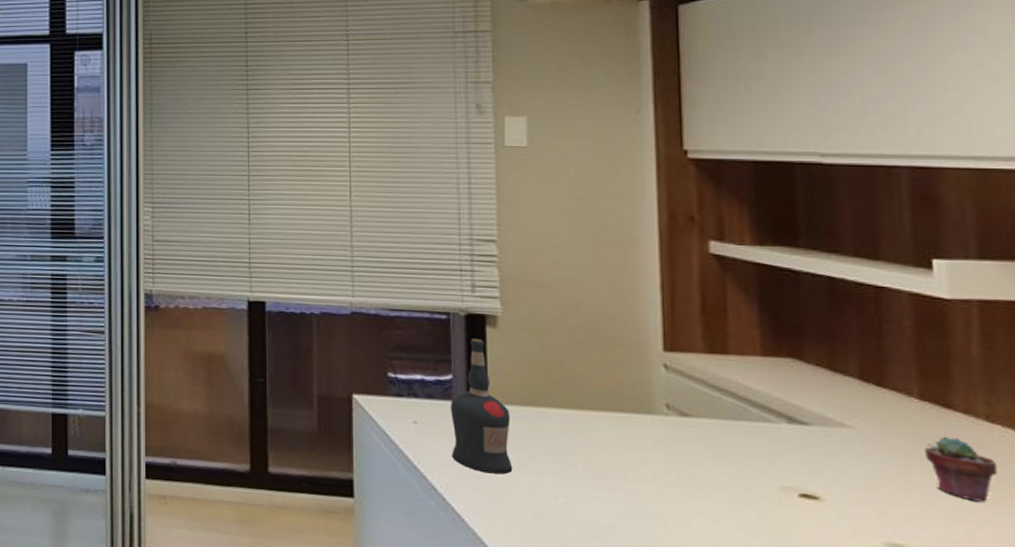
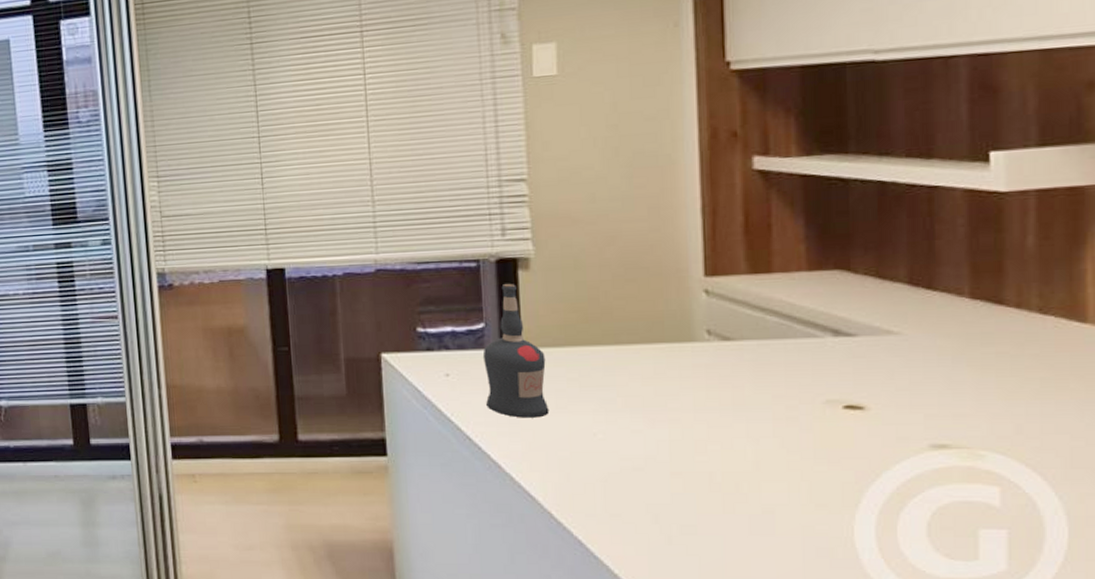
potted succulent: present [924,436,998,502] -> none [973,333,1049,395]

